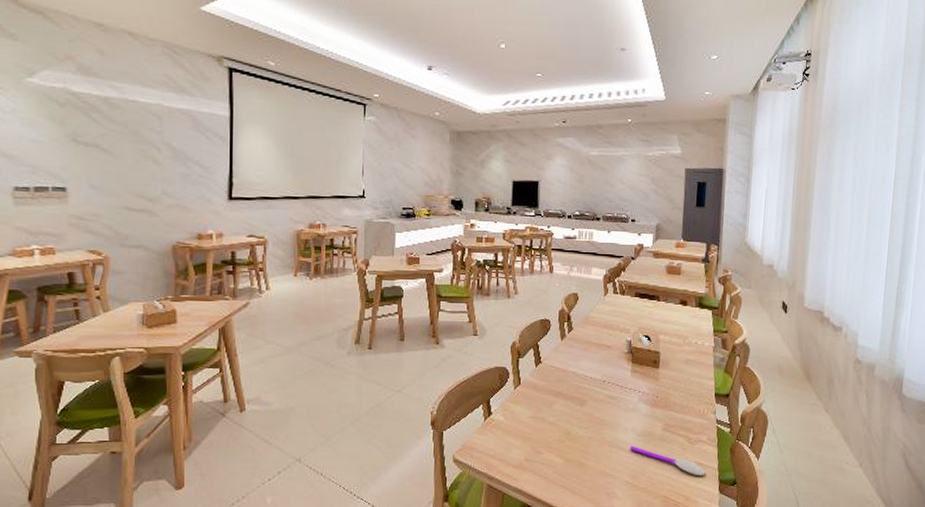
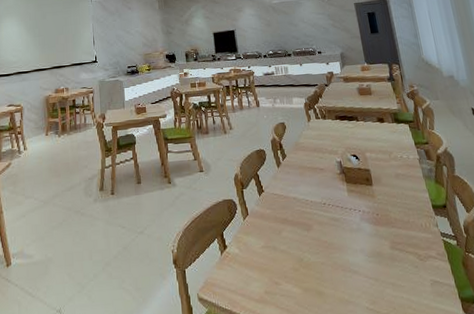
spoon: present [630,445,706,476] -> none [363,267,444,296]

